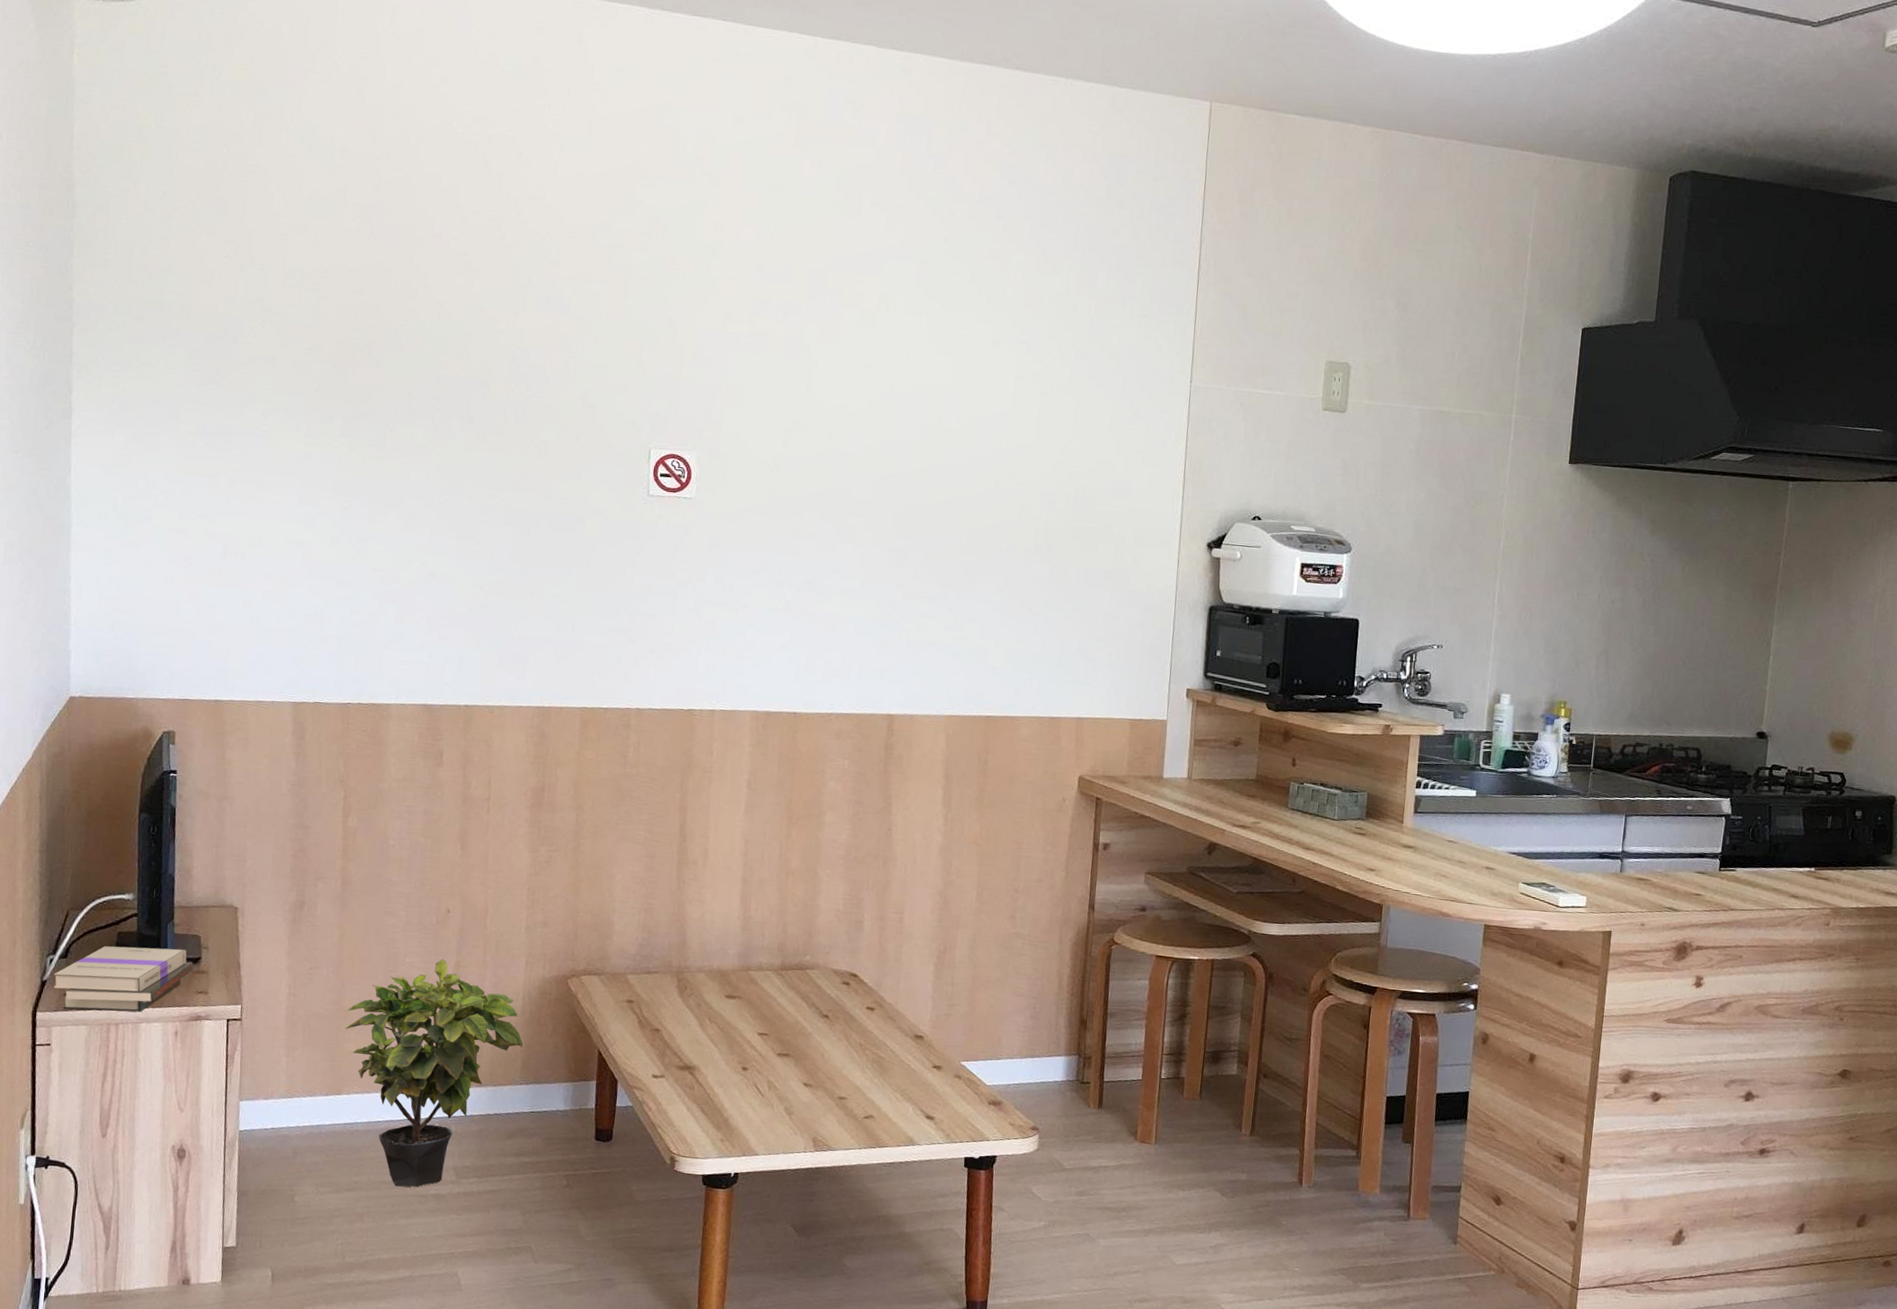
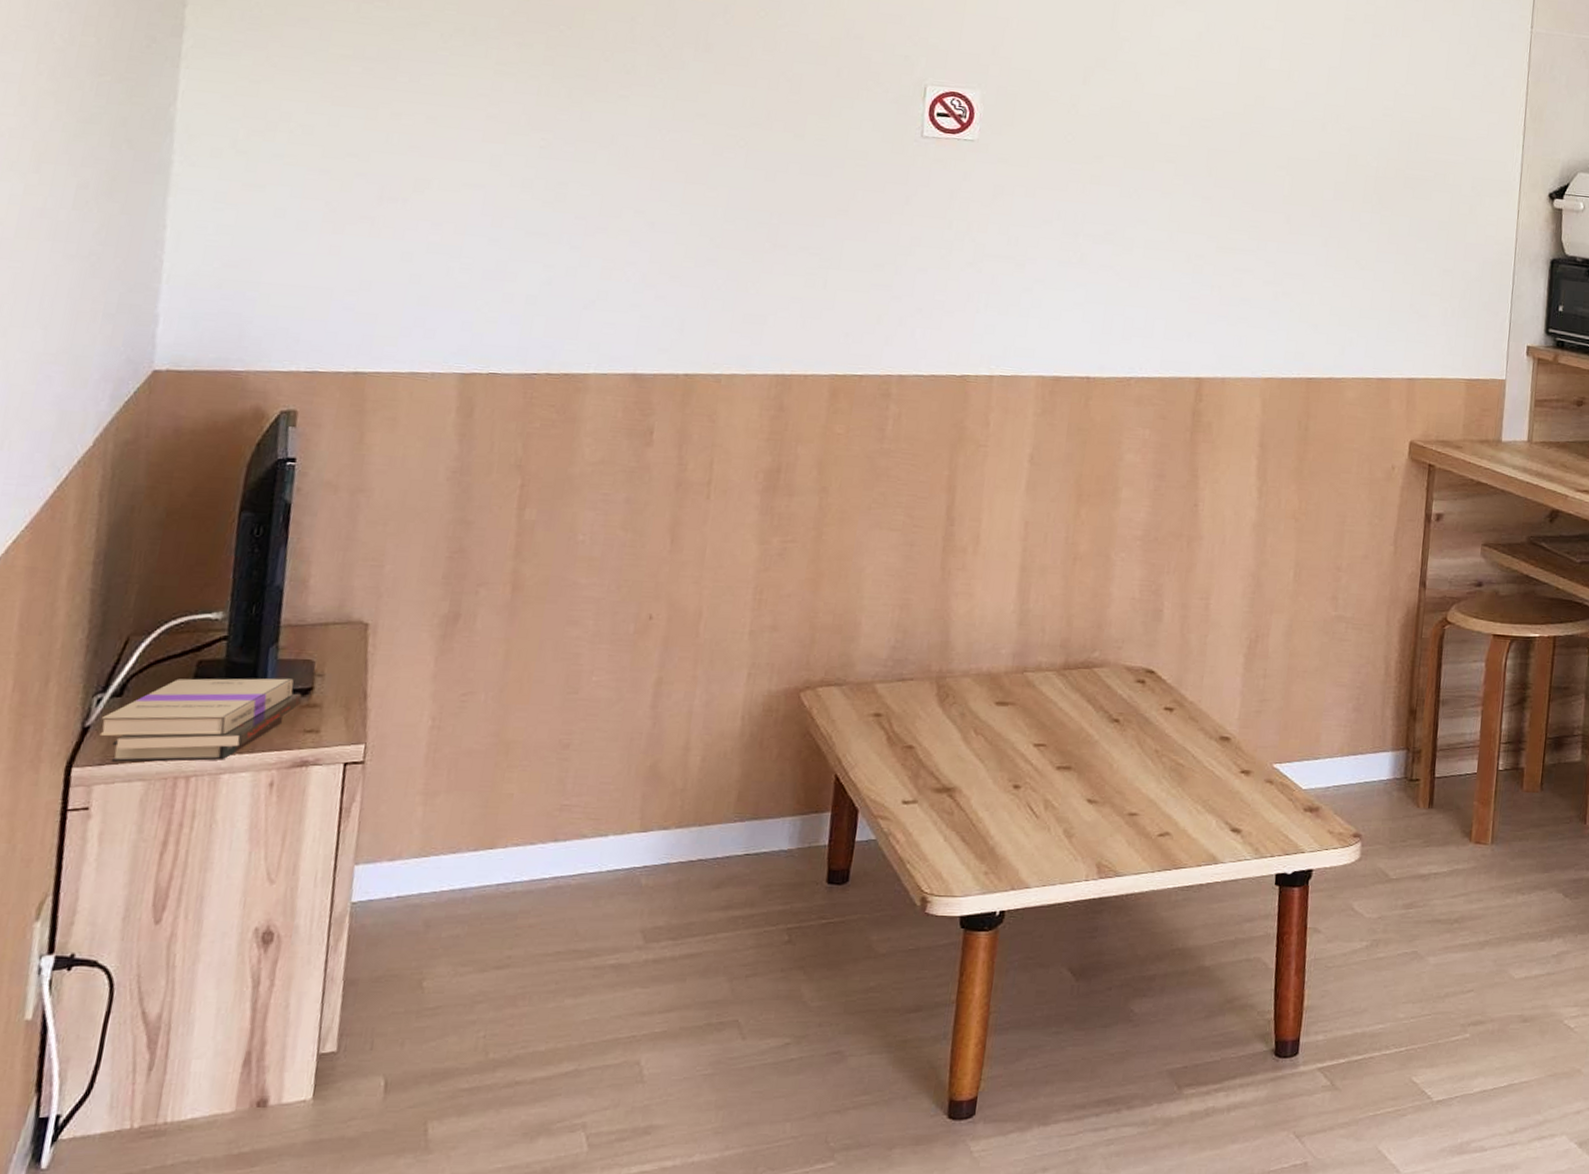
potted plant: present [345,959,523,1187] -> none [505,675,740,958]

